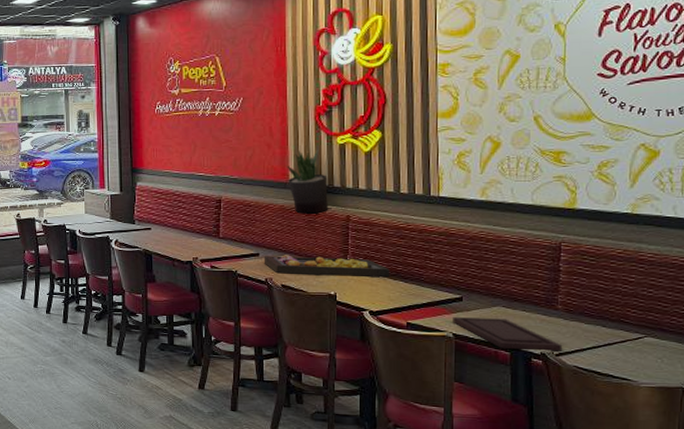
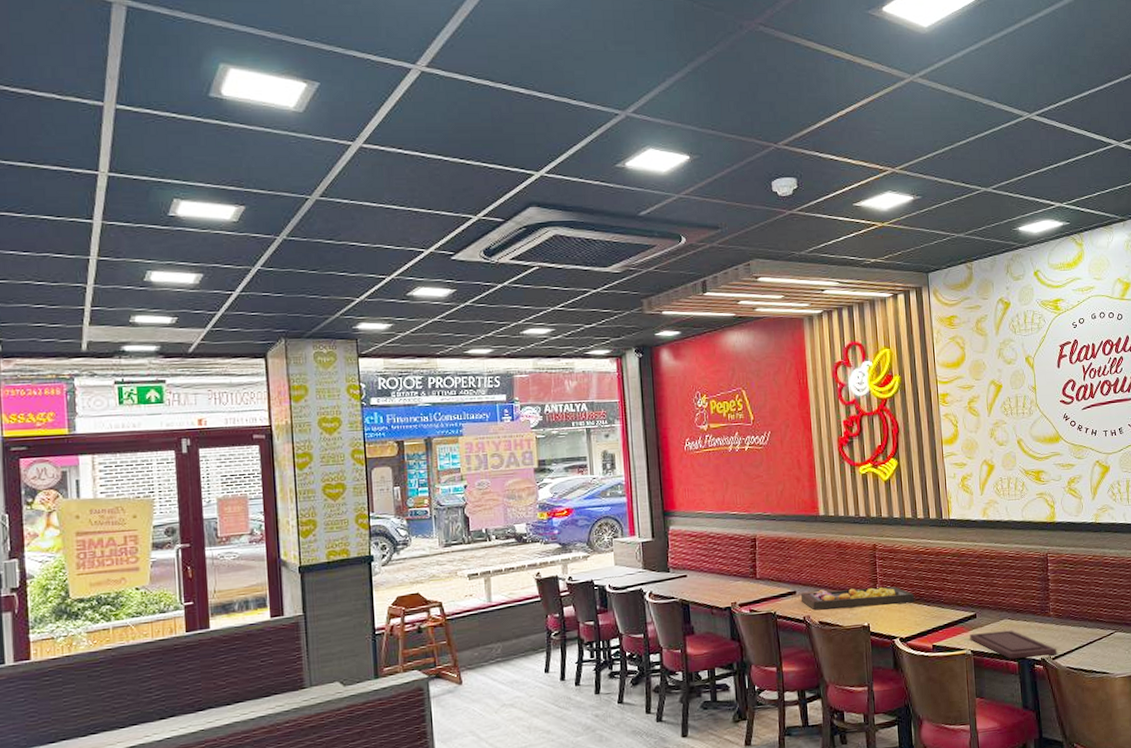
planter: present [287,150,329,215] -> none [816,481,857,548]

